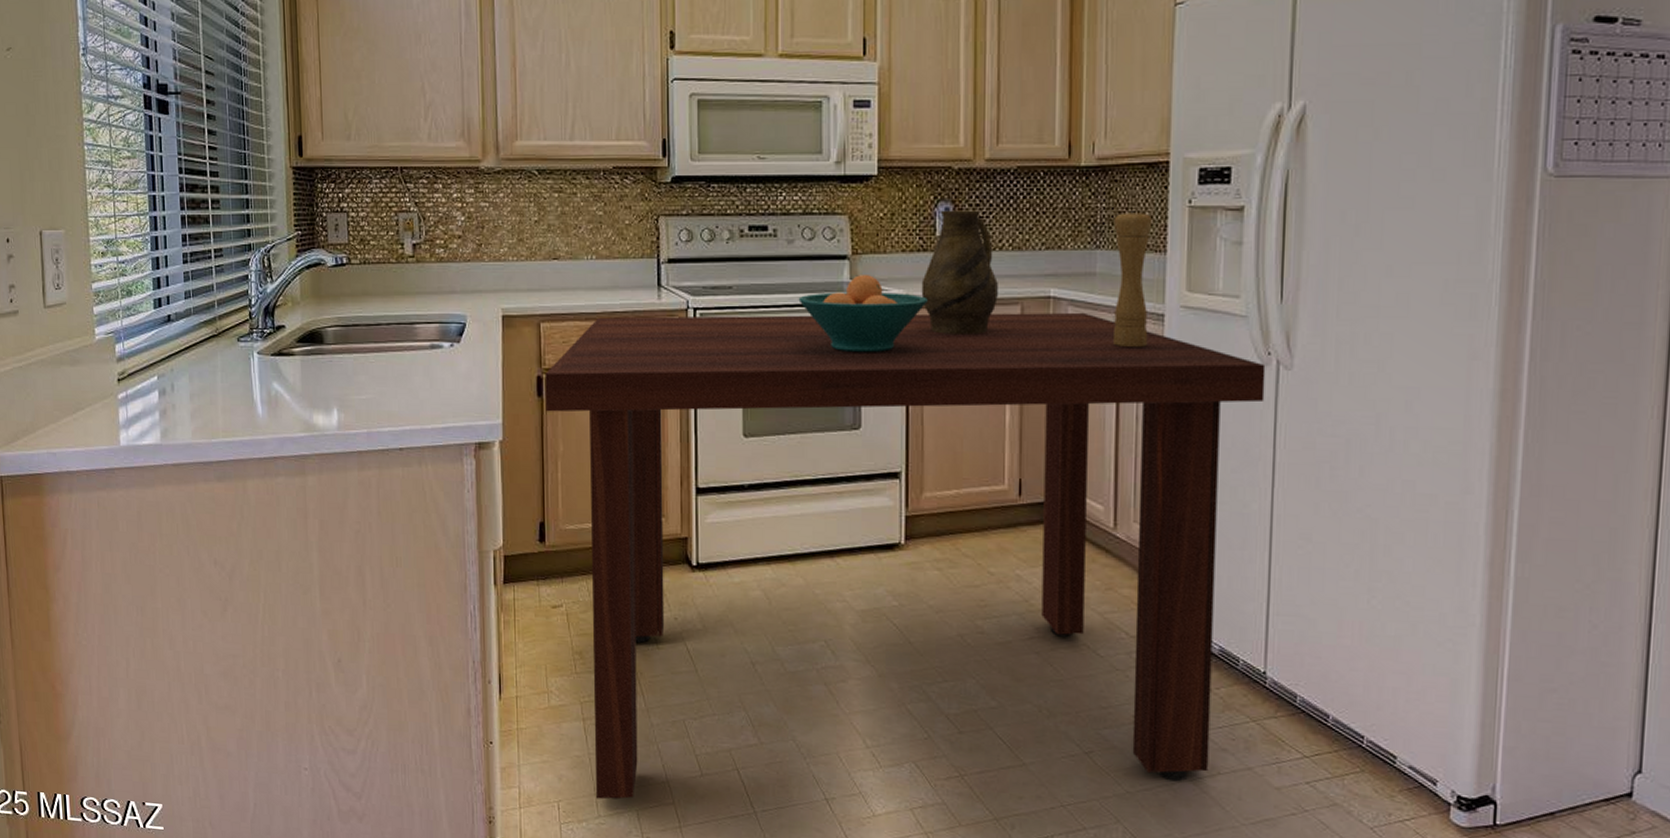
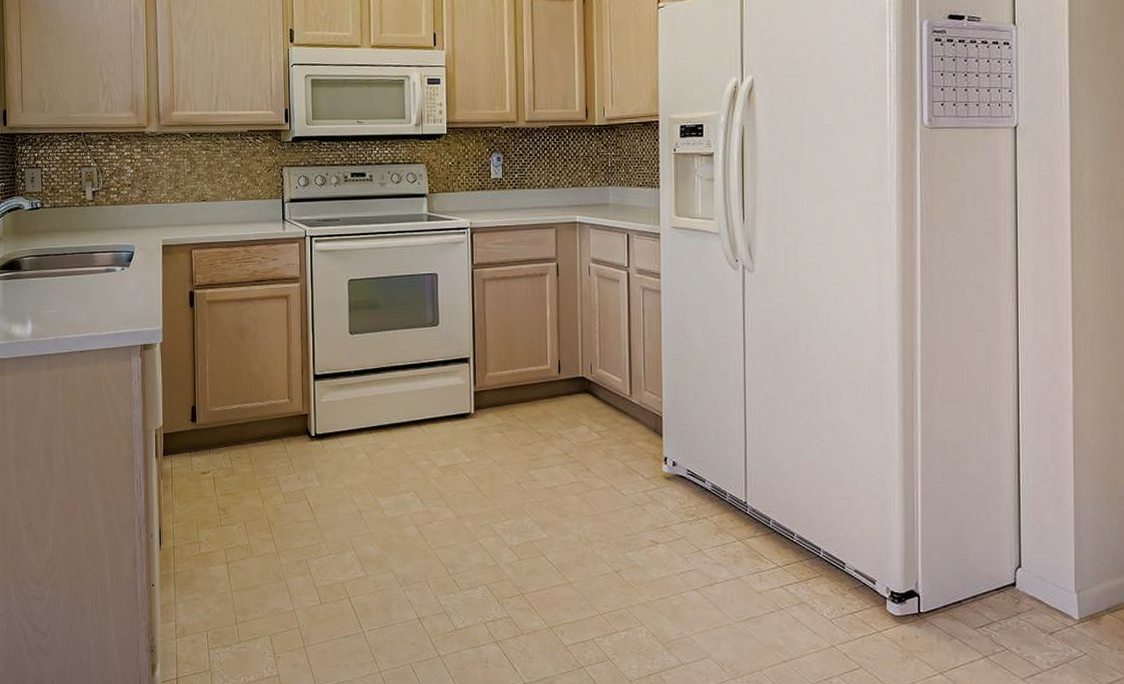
dining table: present [545,312,1266,800] -> none [195,233,735,628]
fruit bowl: present [798,275,928,353] -> none [389,208,486,268]
pitcher: present [921,210,998,335] -> none [481,158,538,252]
pepper mill: present [1112,211,1153,348] -> none [620,157,649,259]

